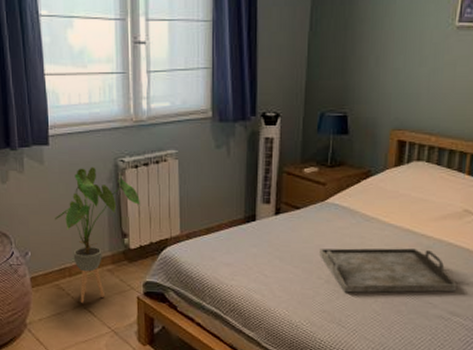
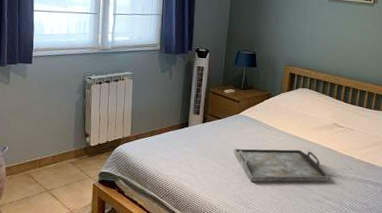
house plant: present [55,167,140,303] -> none [31,81,101,189]

